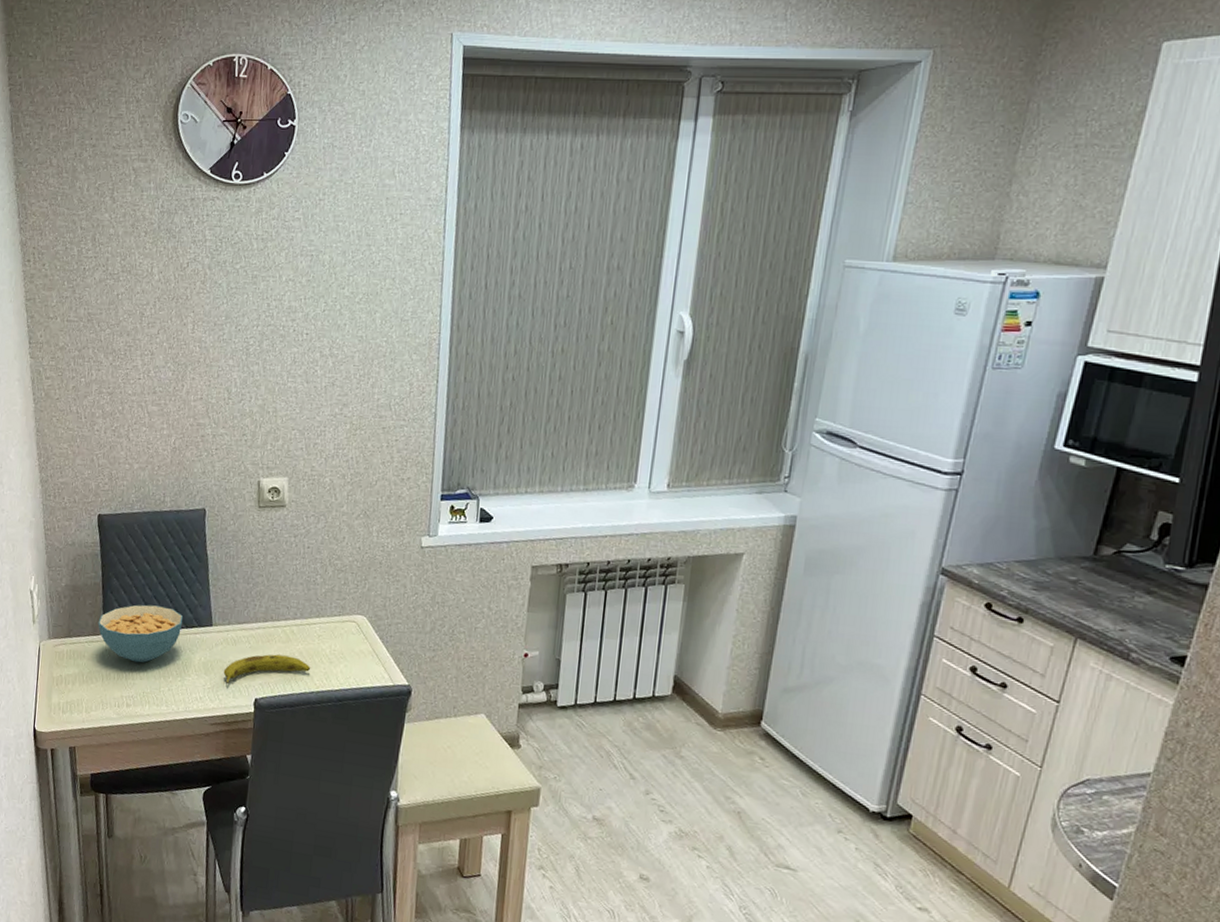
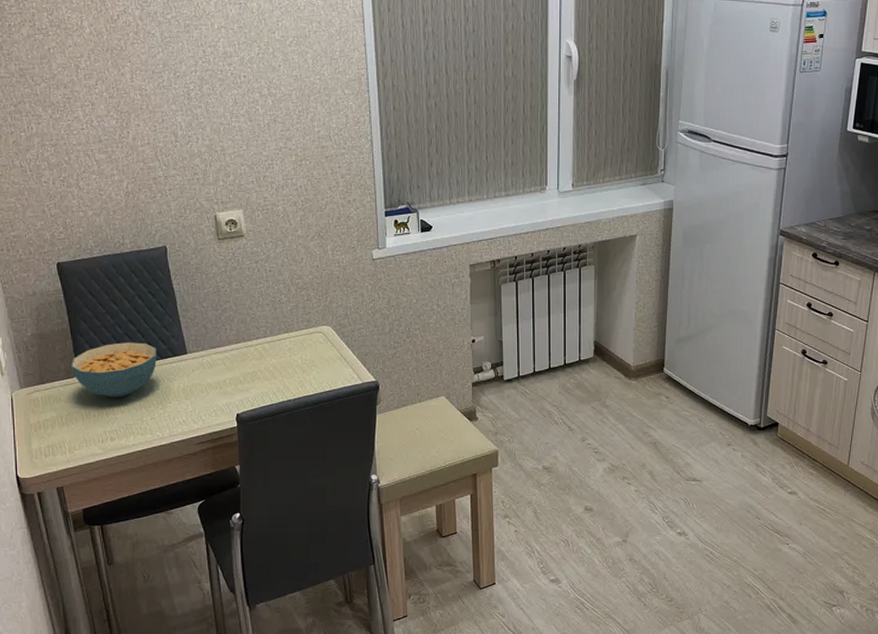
fruit: present [223,654,311,685] -> none [203,371,286,405]

